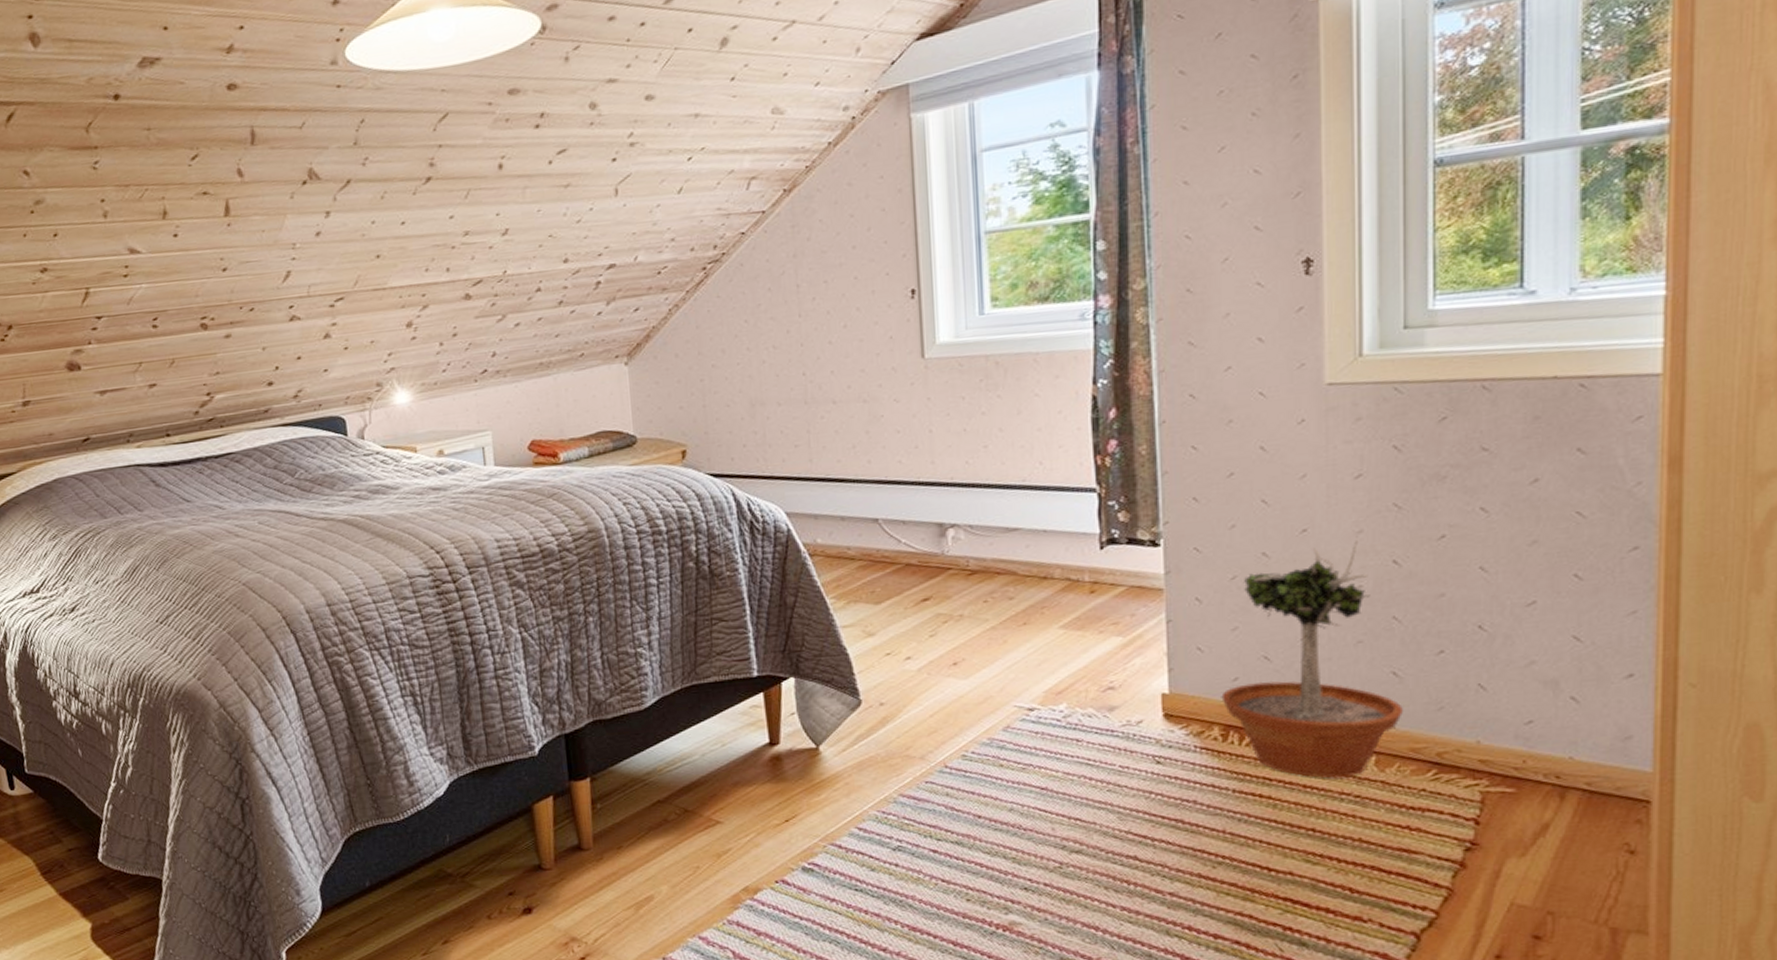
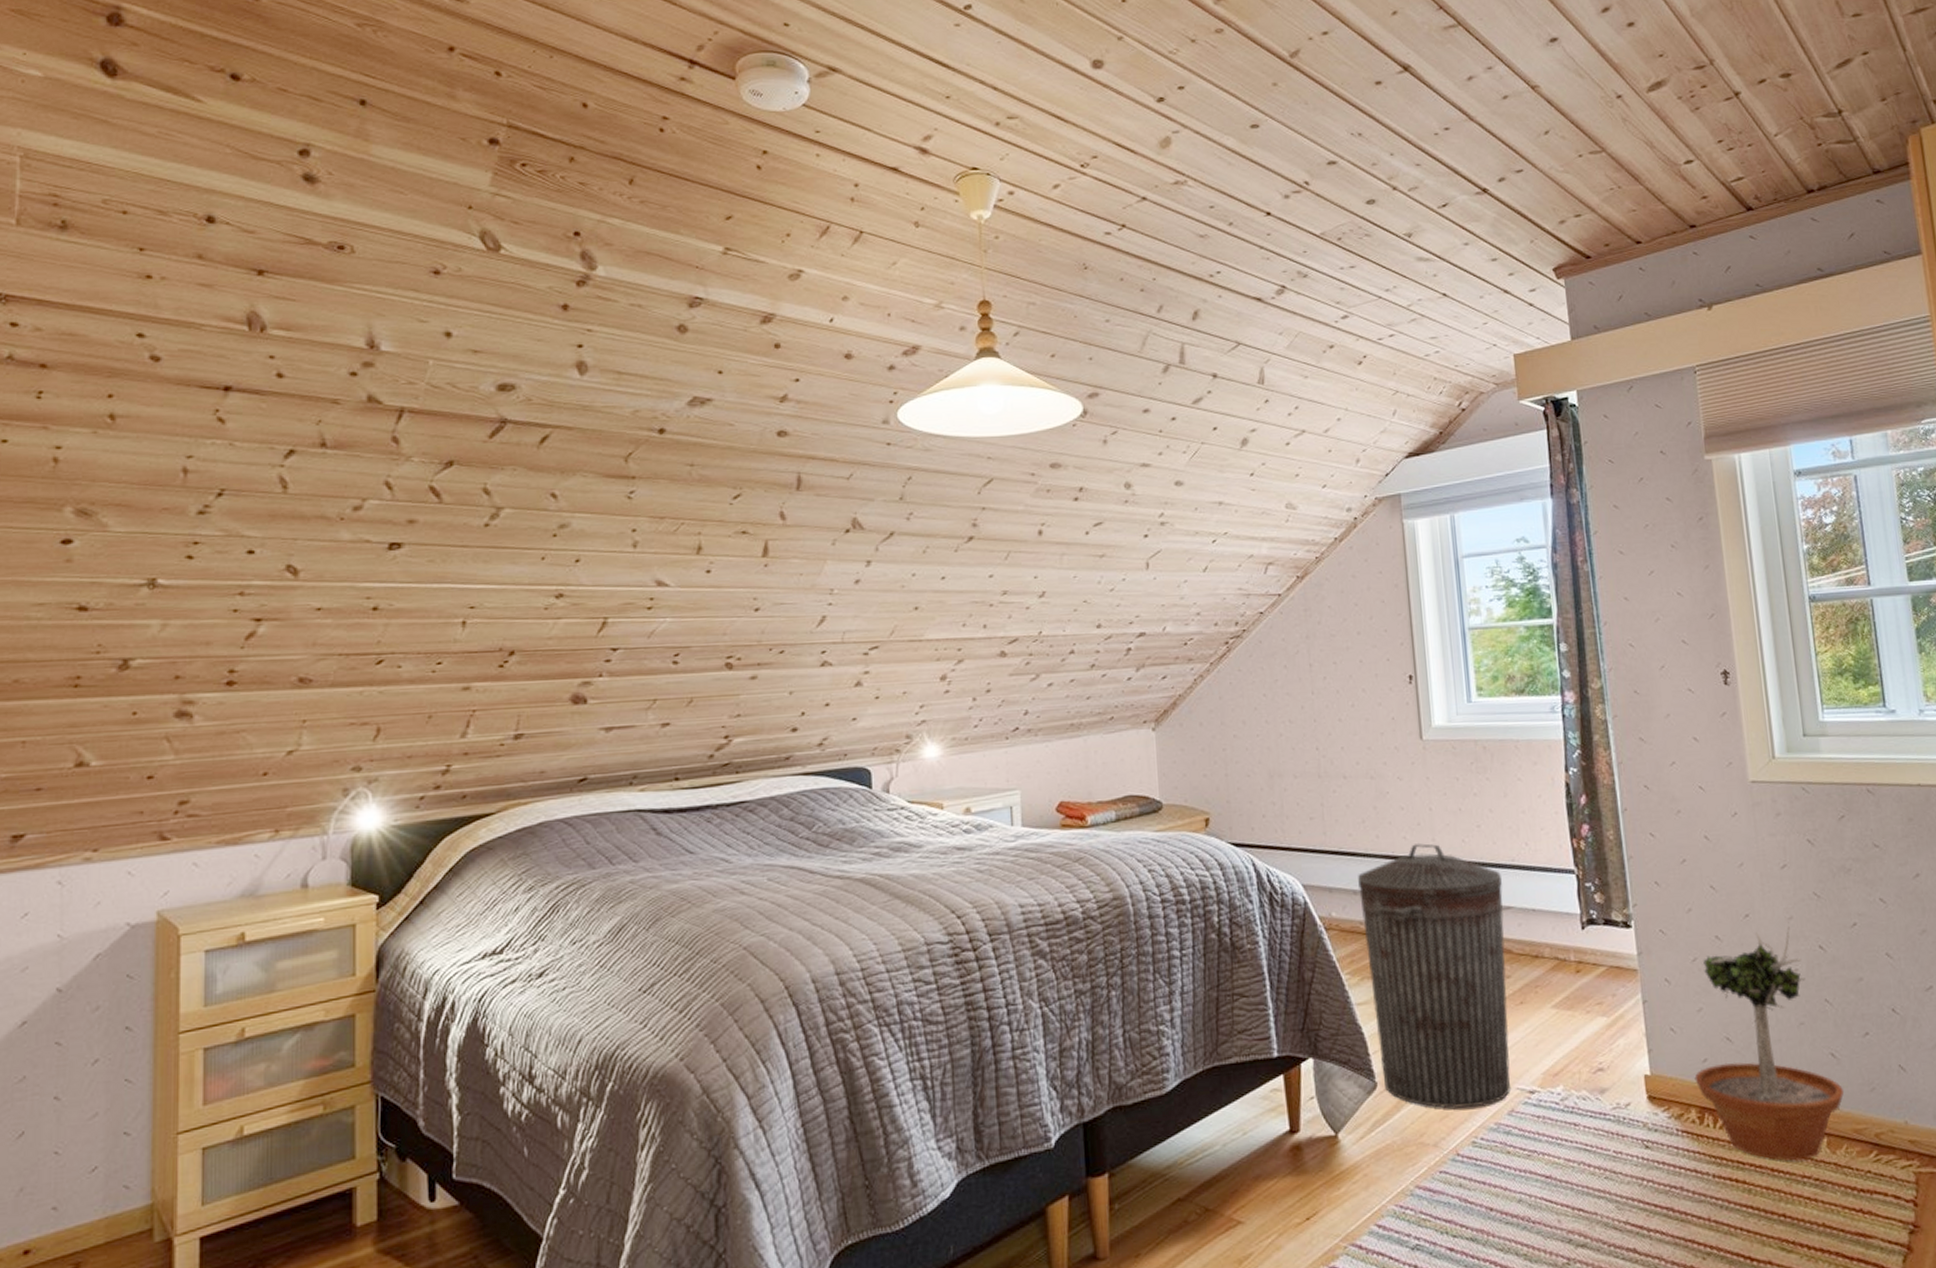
trash can: none [846,467,1010,724] -> present [1358,843,1512,1109]

